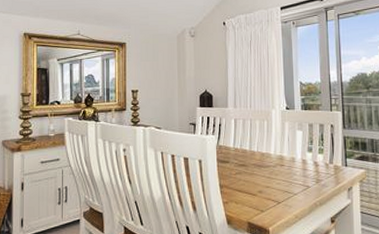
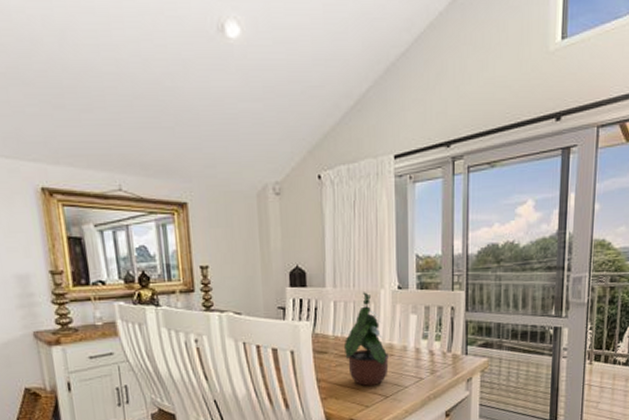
potted plant: none [242,112,281,193] -> present [343,292,390,387]

